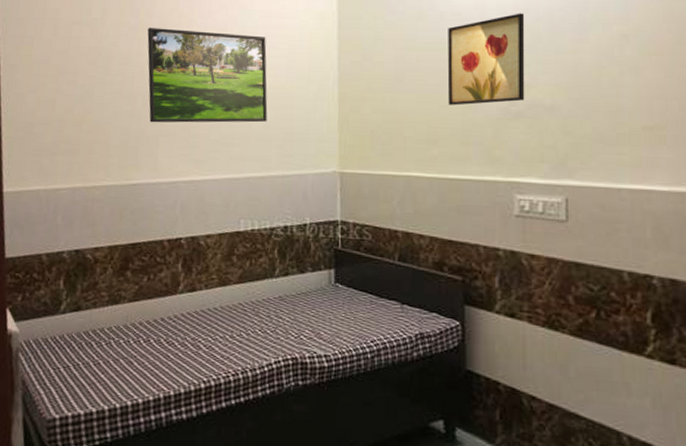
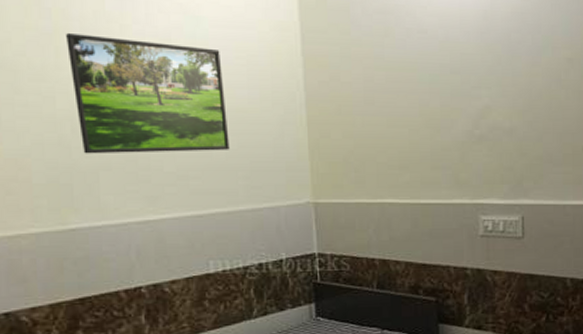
wall art: present [447,13,525,106] -> none [415,33,487,129]

